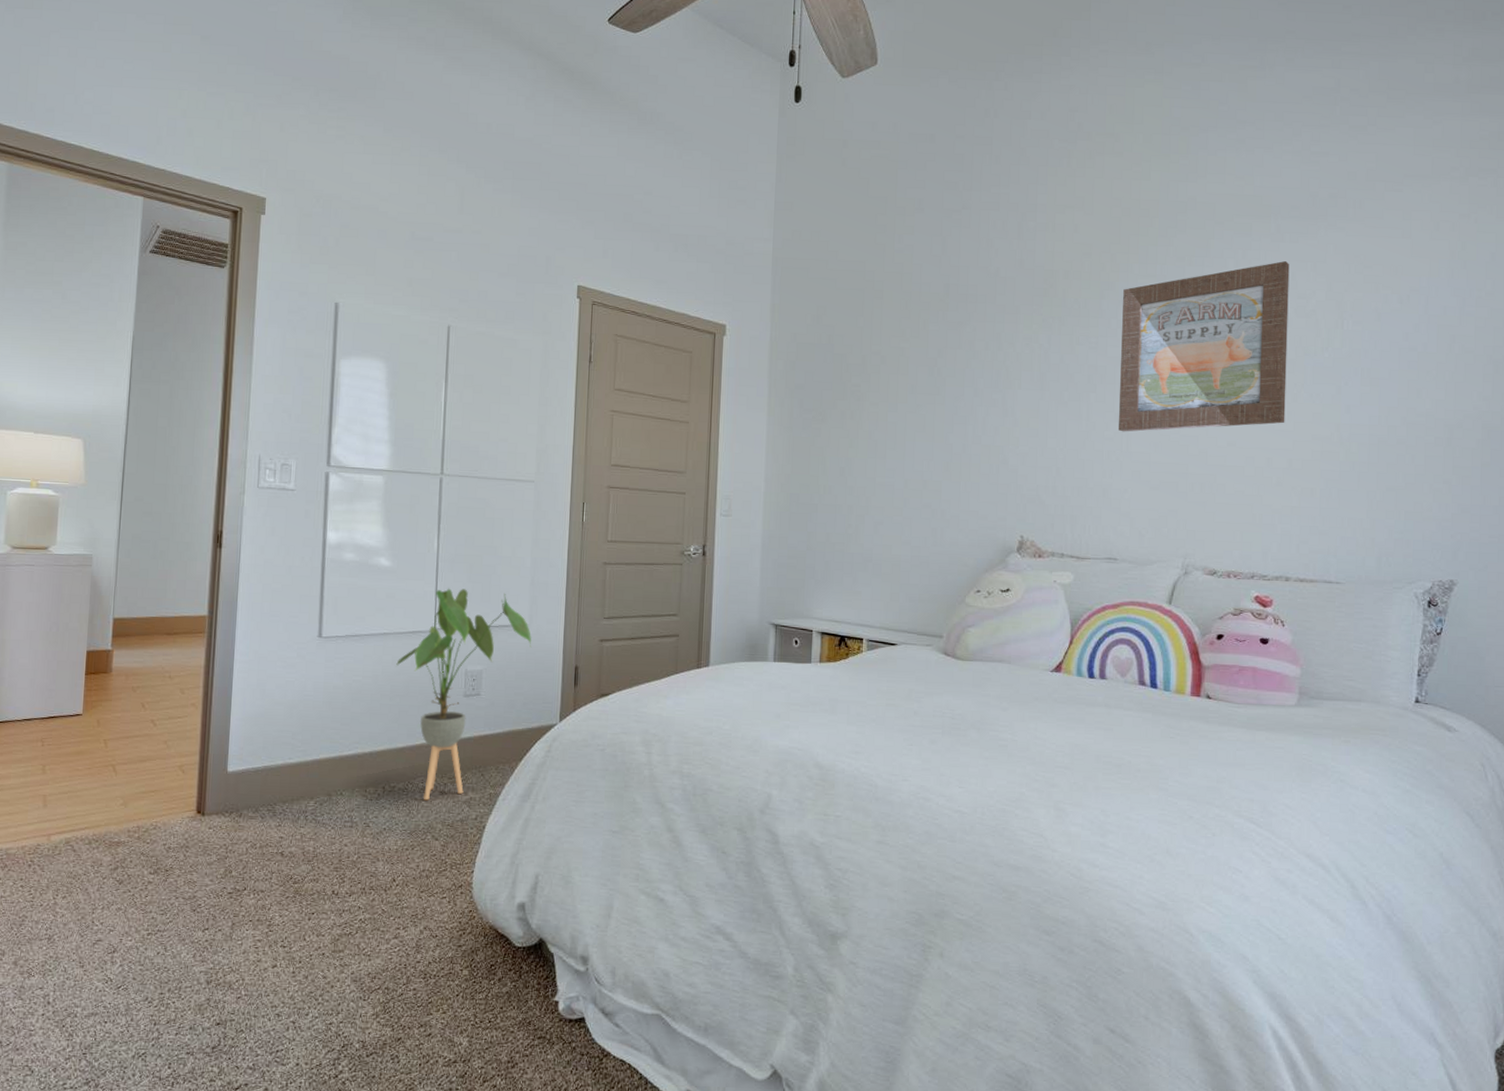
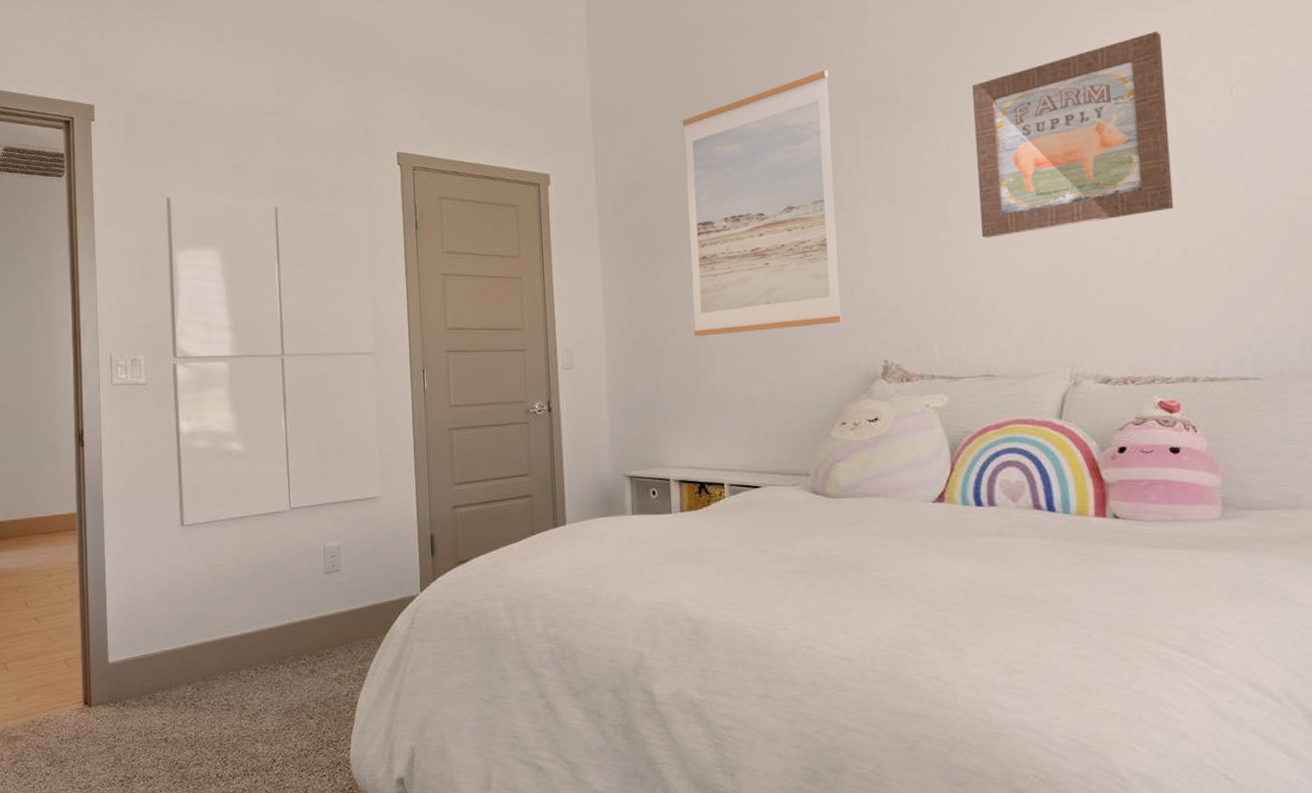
house plant: present [396,588,532,801] -> none [256,466,386,680]
wall art: none [849,257,996,497] -> present [682,70,844,337]

